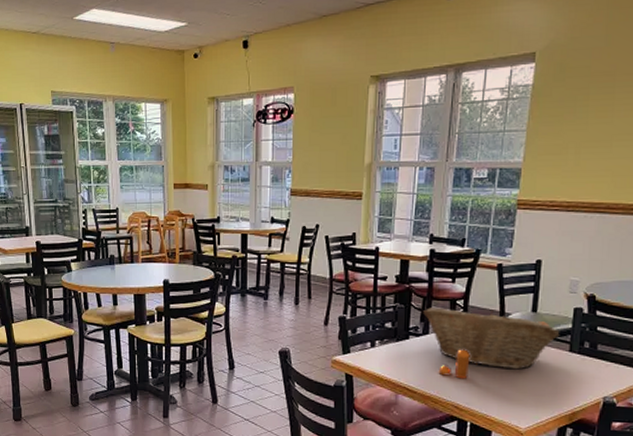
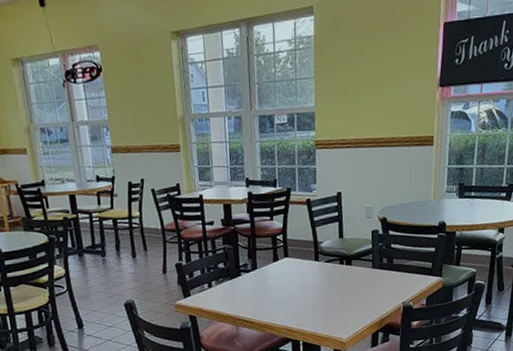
fruit basket: present [423,308,560,370] -> none [249,240,364,291]
pepper shaker: present [438,349,470,379] -> none [270,278,296,305]

